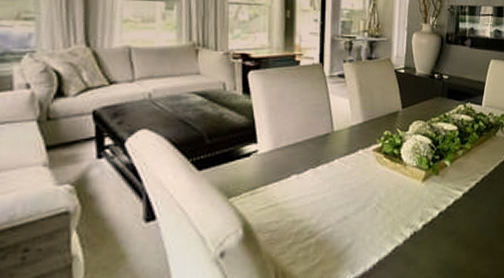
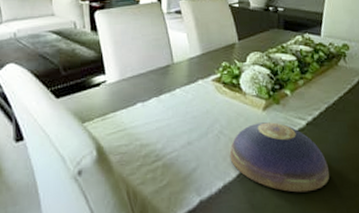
decorative bowl: none [386,193,481,265] -> present [229,122,329,193]

